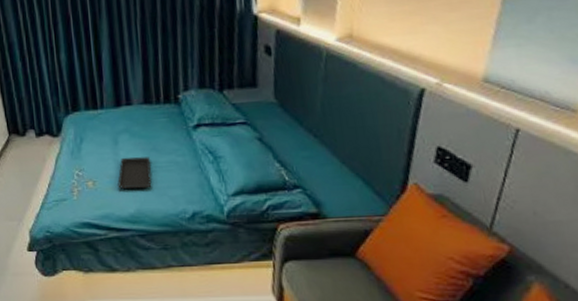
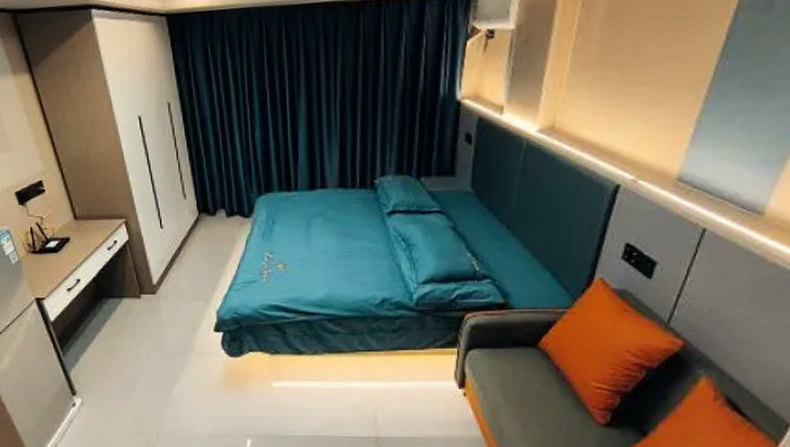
serving tray: present [118,157,152,190] -> none [308,241,343,274]

